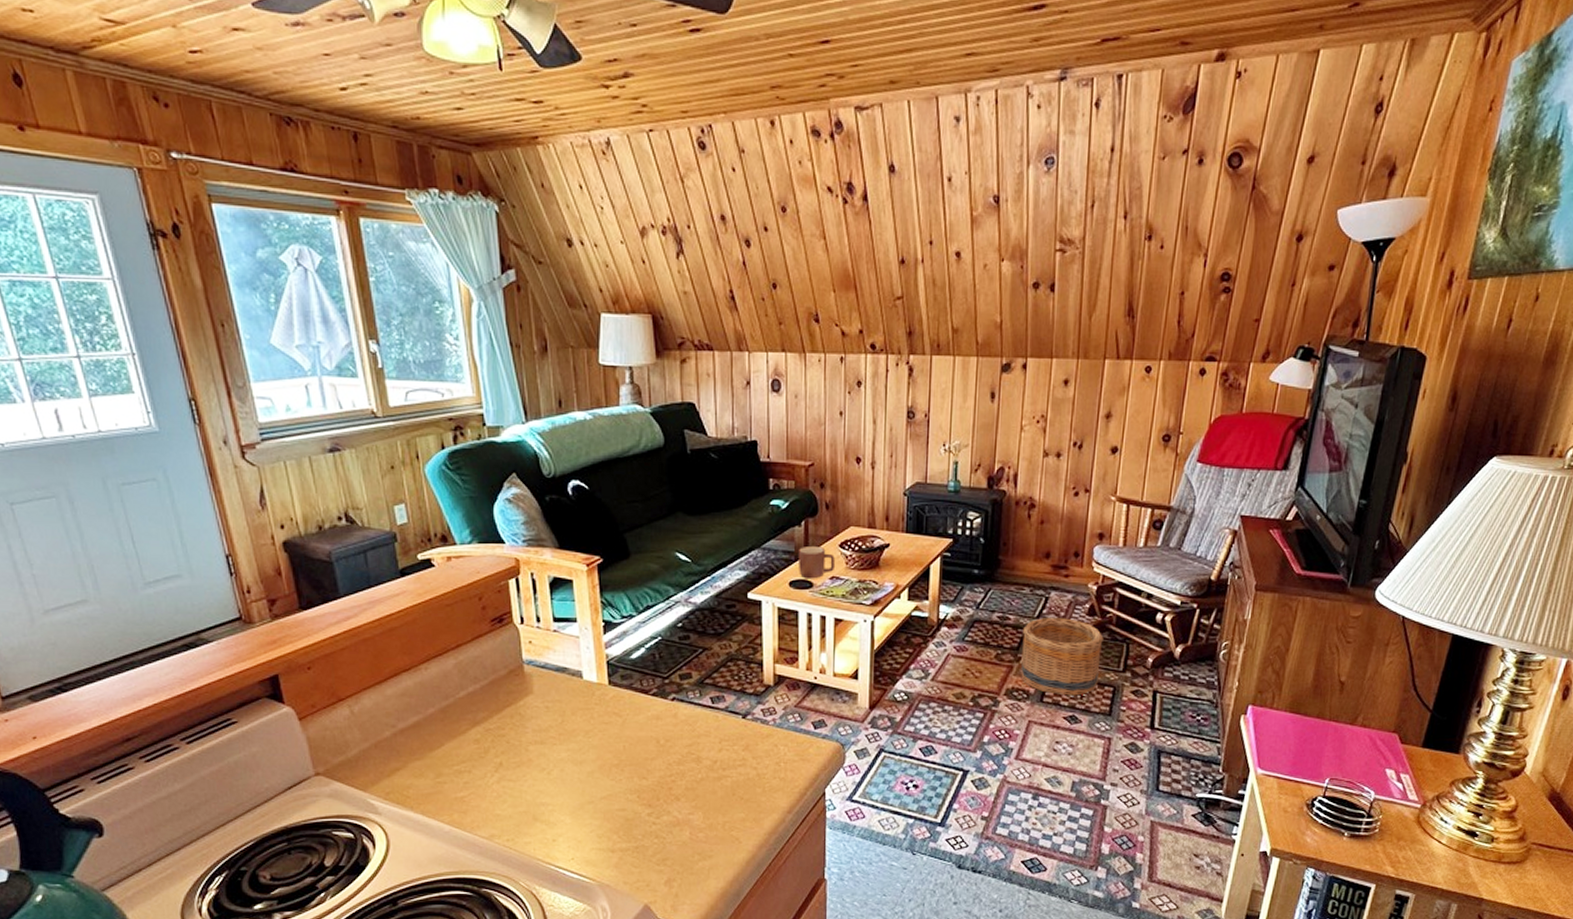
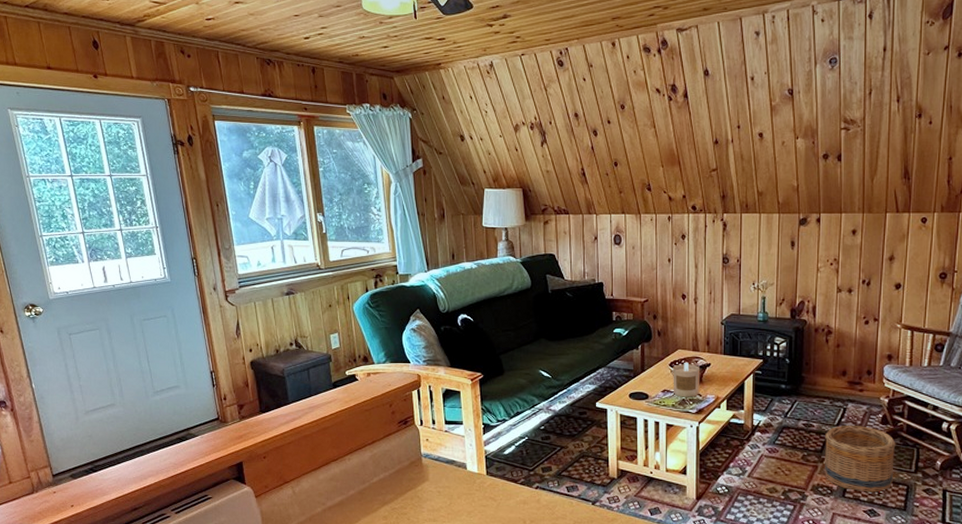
mug: present [797,545,835,581] -> none [636,365,666,393]
candle: none [843,543,877,586] -> present [673,363,701,398]

